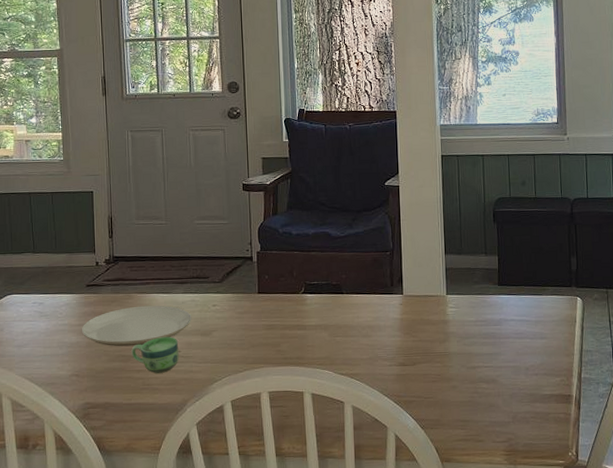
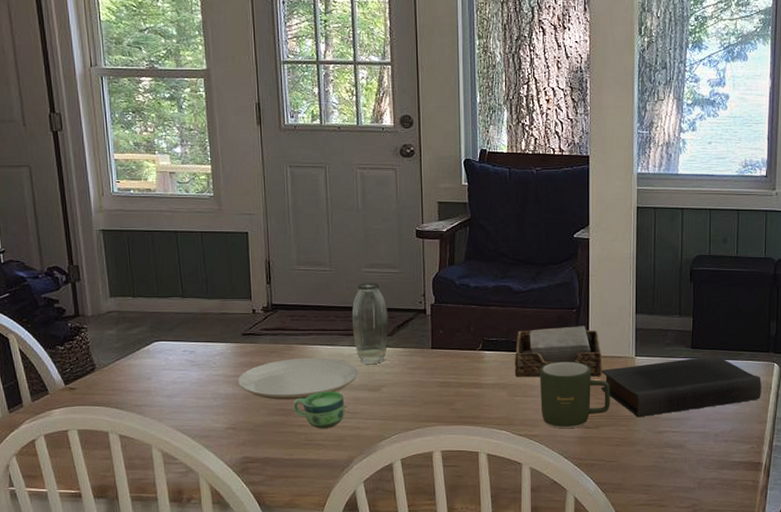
vase: none [185,233,219,311] -> present [351,282,389,365]
napkin holder: none [335,267,417,319] -> present [515,326,603,378]
mug: none [358,301,426,367] -> present [540,361,611,429]
book: none [415,291,567,354] -> present [600,355,761,418]

